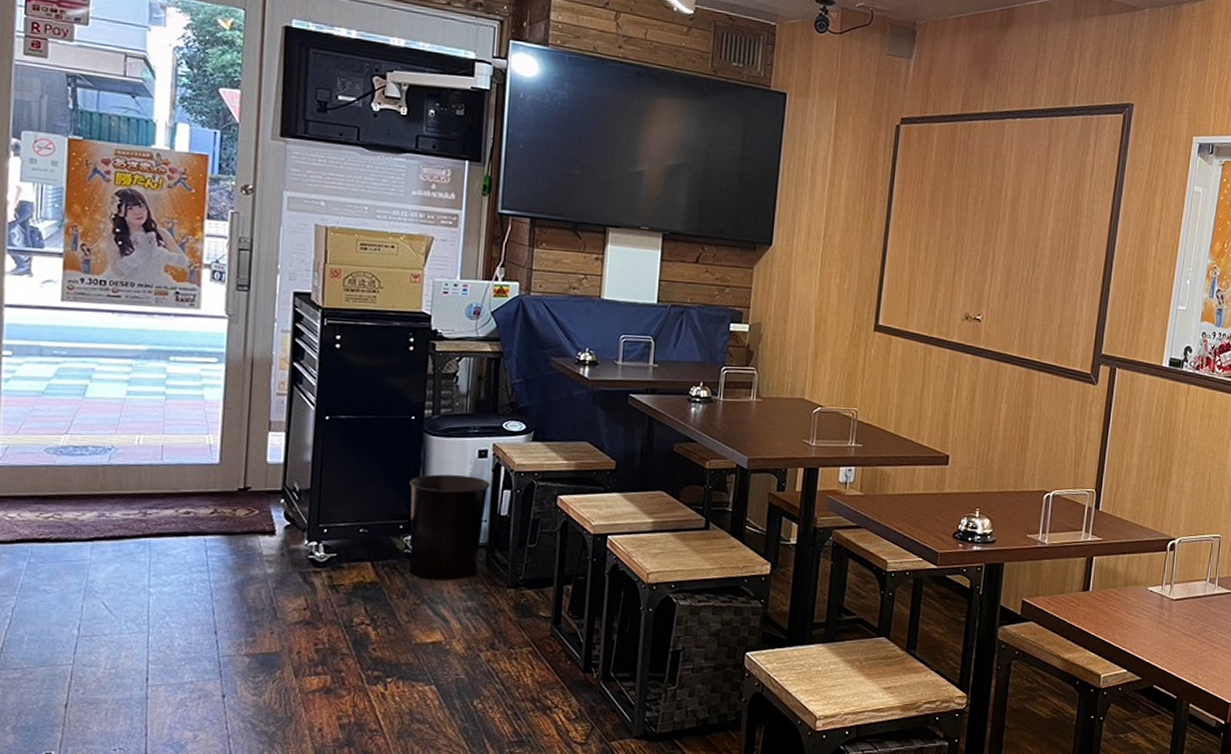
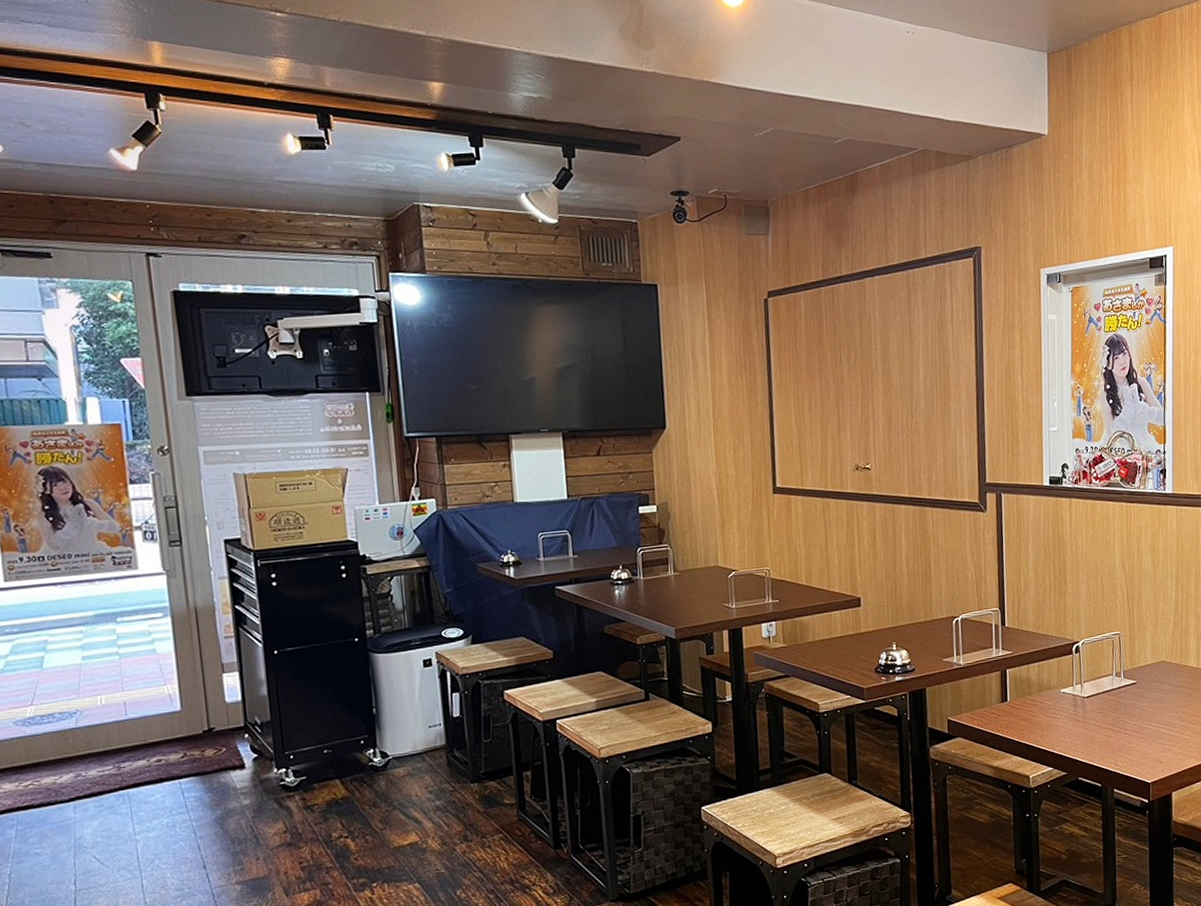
waste bin: present [409,474,491,580] -> none [363,685,440,787]

